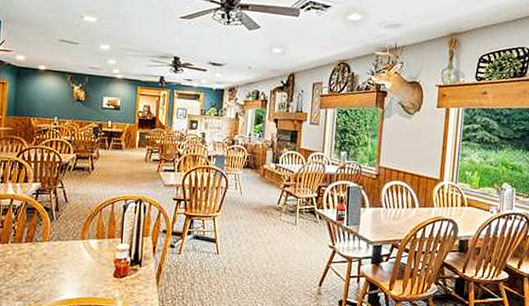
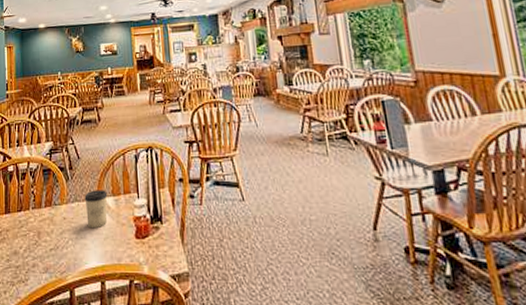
cup: none [67,232,92,265] -> present [84,190,108,228]

